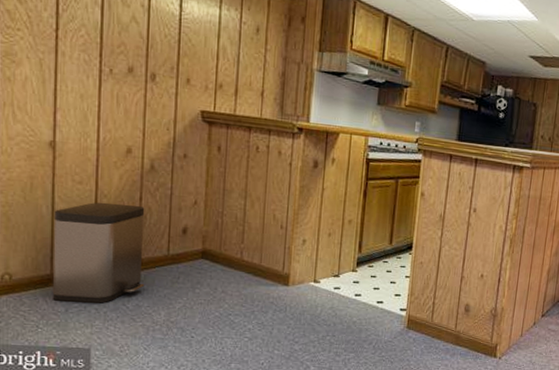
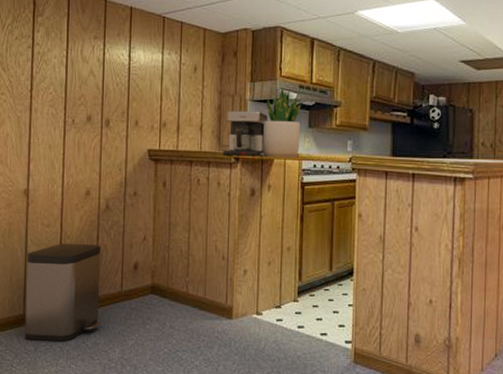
coffee maker: none [285,78,336,131] -> present [223,110,268,158]
planter: none [328,61,373,135] -> present [263,87,303,159]

